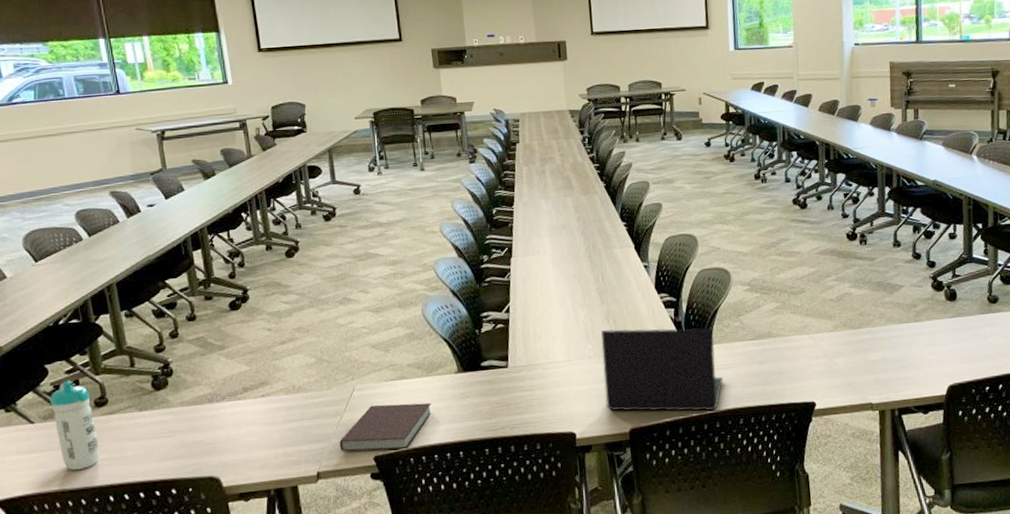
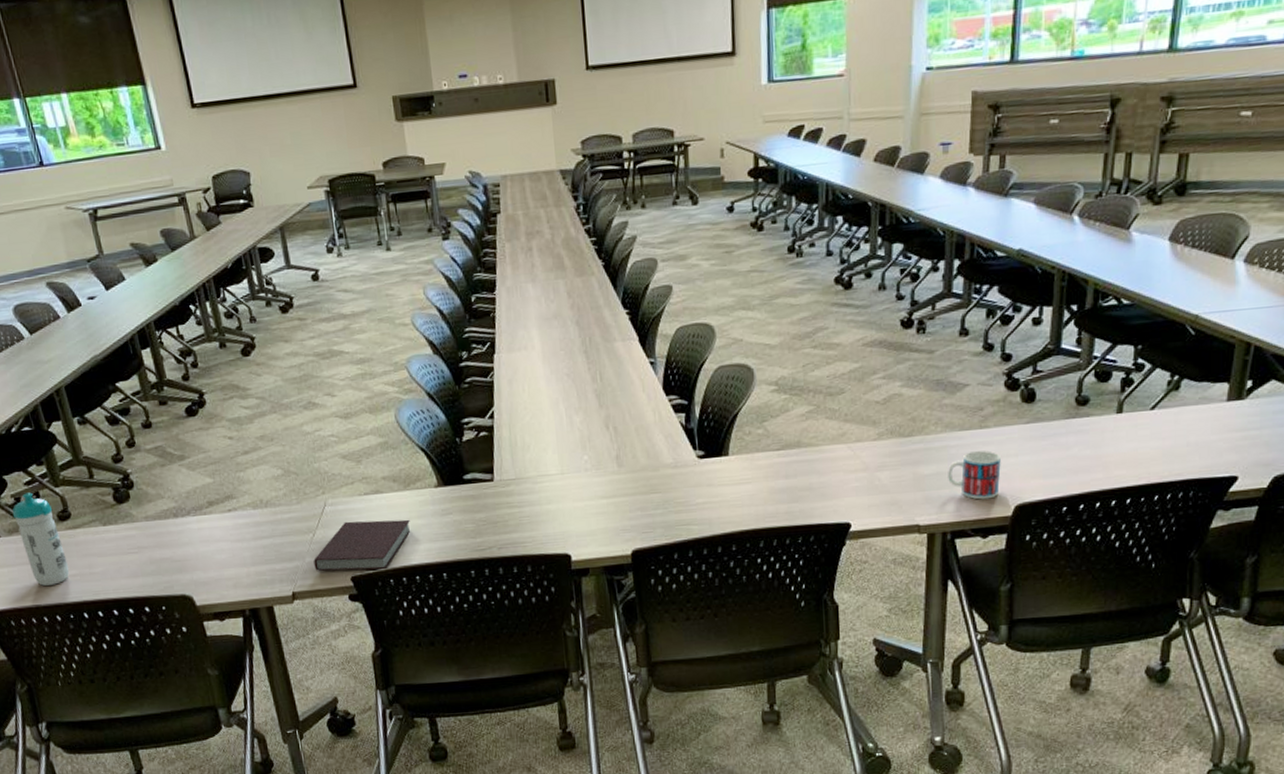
laptop: present [600,327,724,412] -> none [598,435,742,533]
mug: none [892,339,934,382] -> present [948,450,1001,500]

